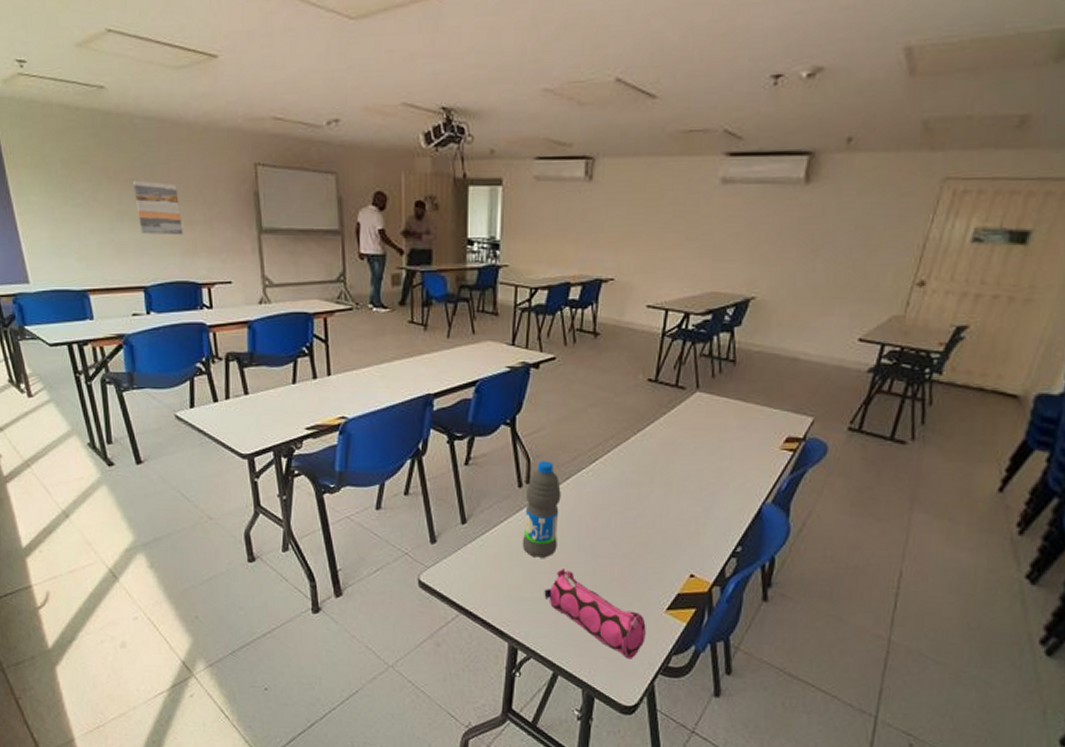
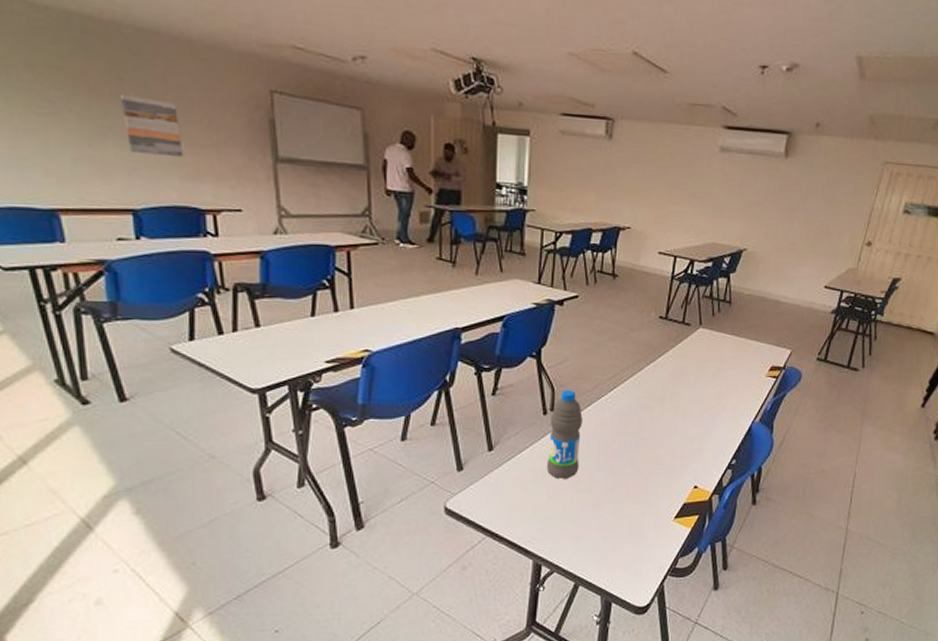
pencil case: present [544,567,646,659] -> none [567,486,657,565]

